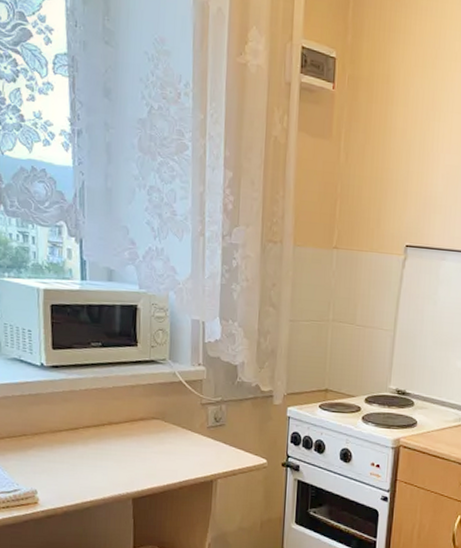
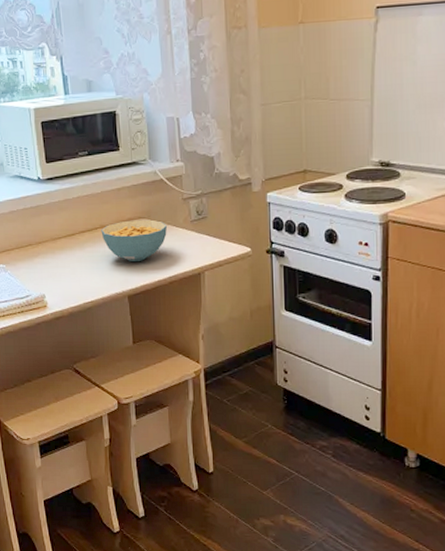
cereal bowl: none [108,419,182,464] -> present [101,219,167,262]

